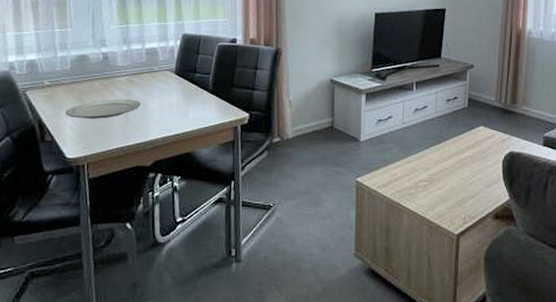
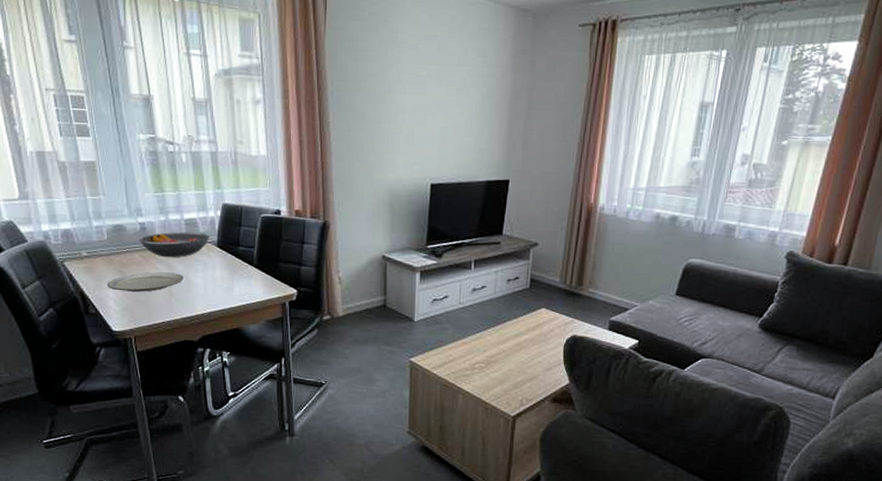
fruit bowl: none [100,60,169,85] -> present [139,231,210,258]

